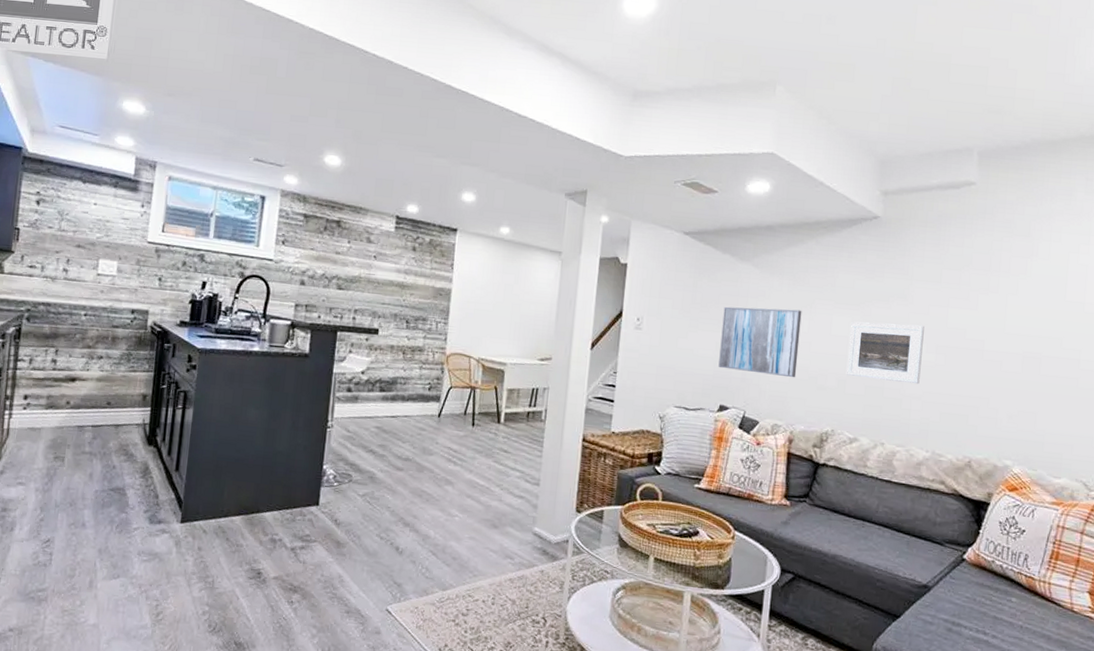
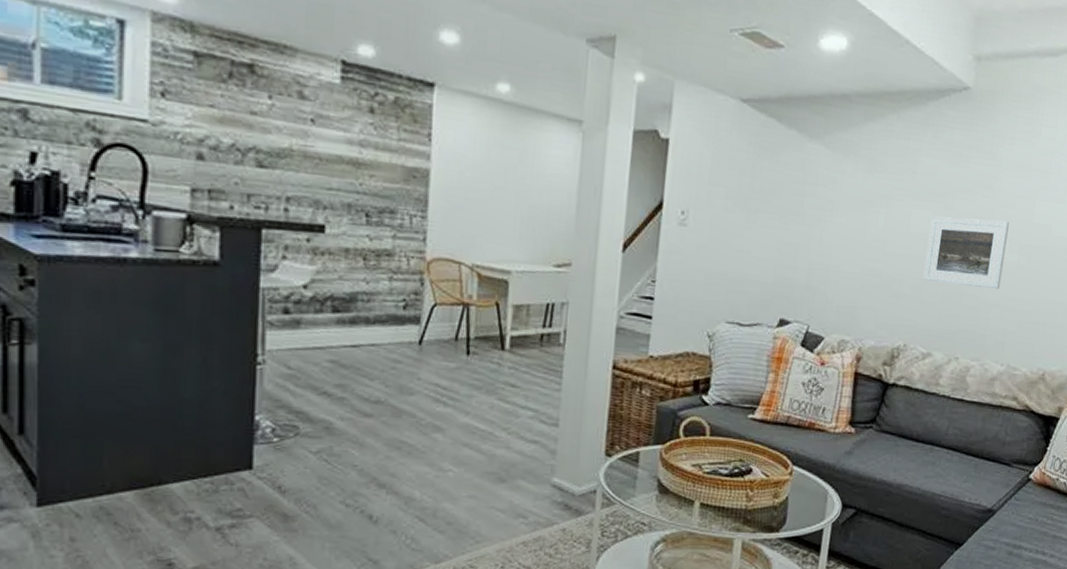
wall art: present [718,306,802,378] -> none [779,196,878,285]

